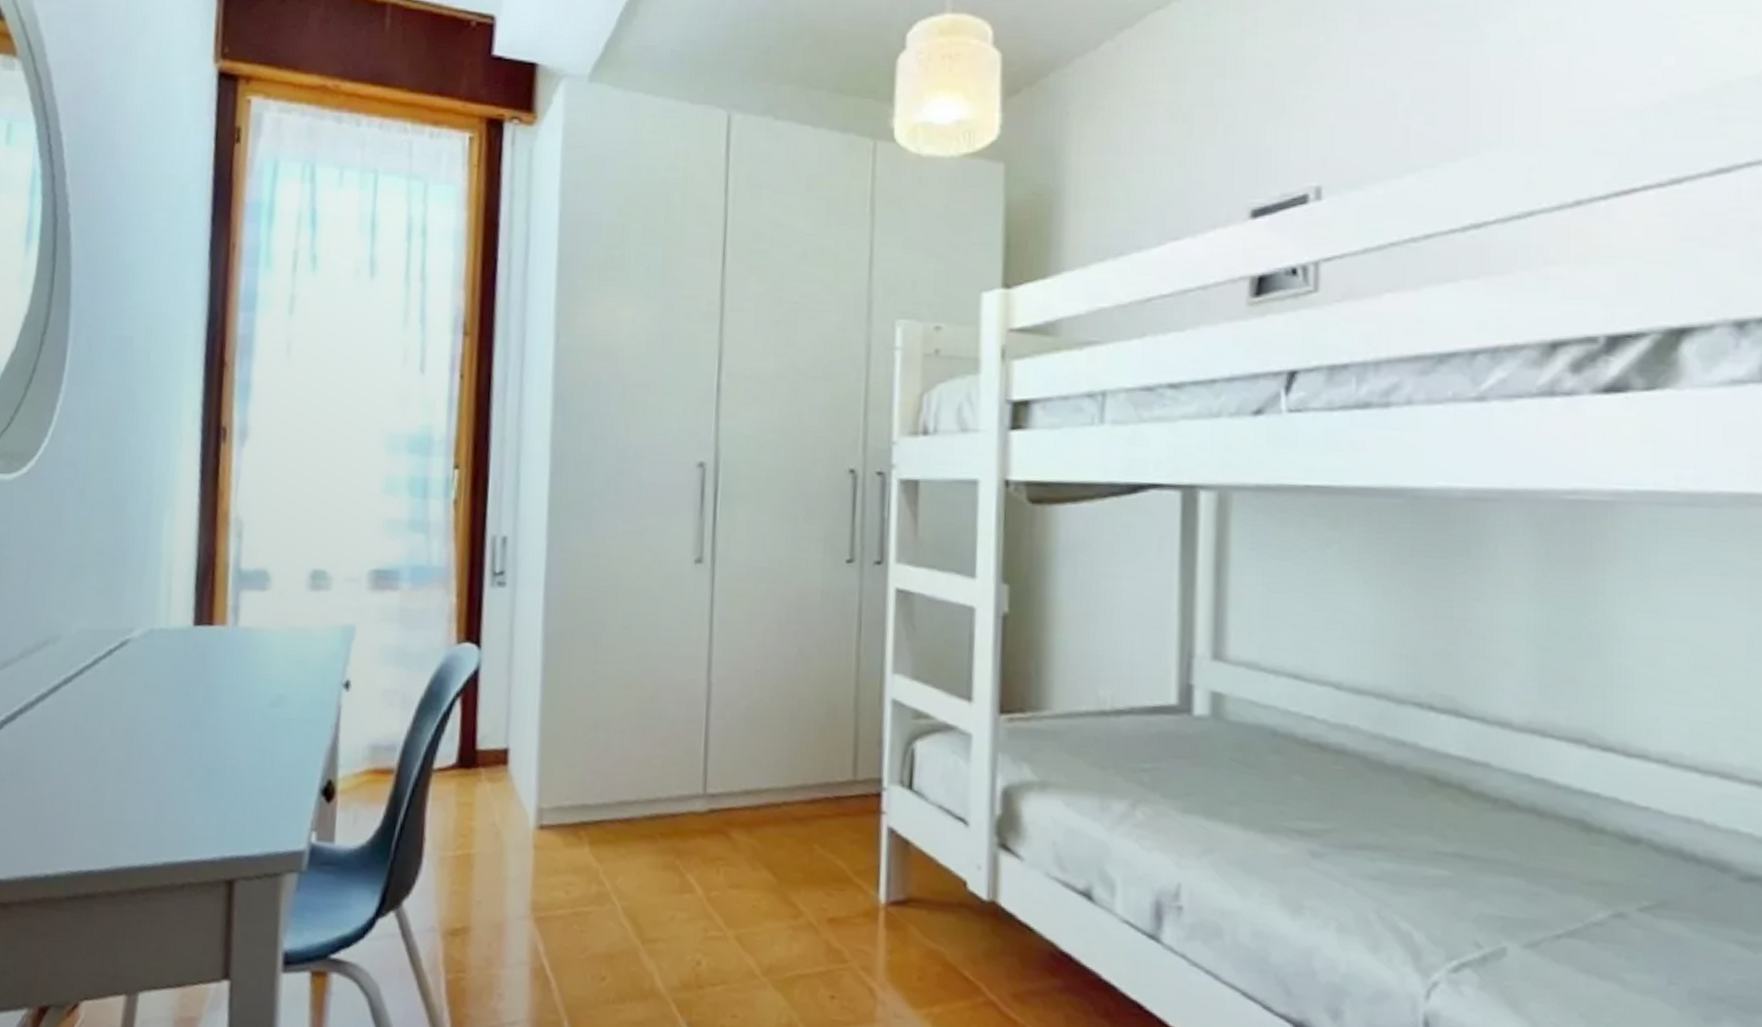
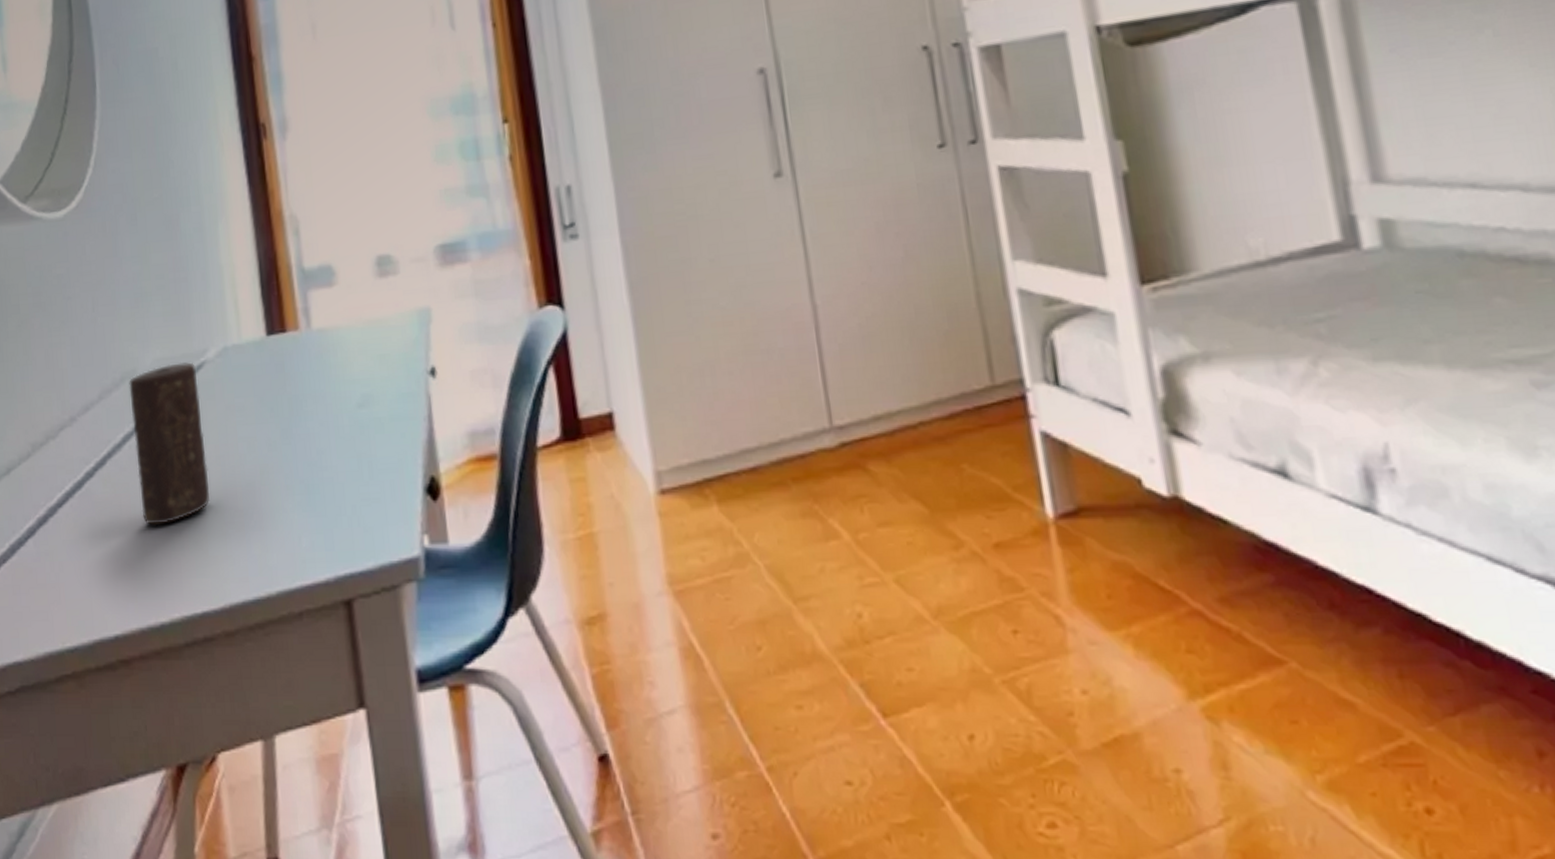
candle: none [44,636,121,784] -> present [129,362,211,525]

